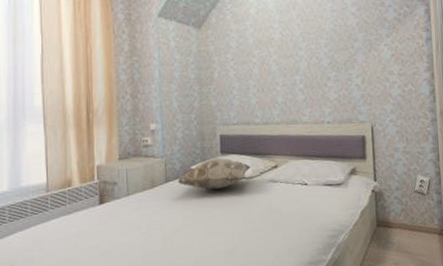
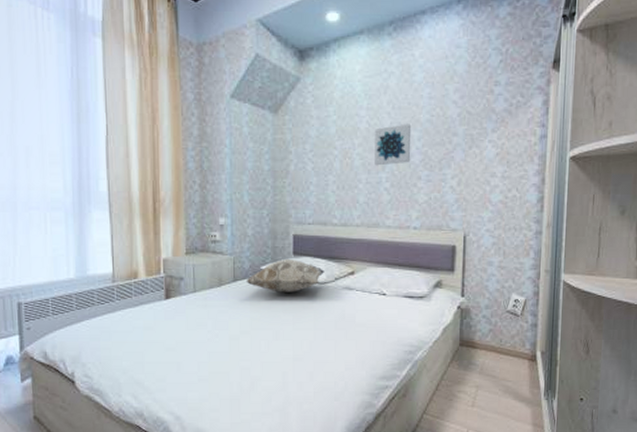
wall art: none [287,33,320,70] -> present [375,123,412,166]

